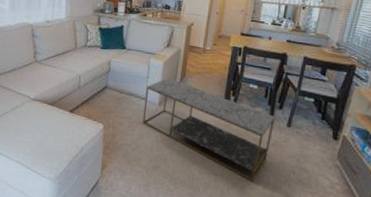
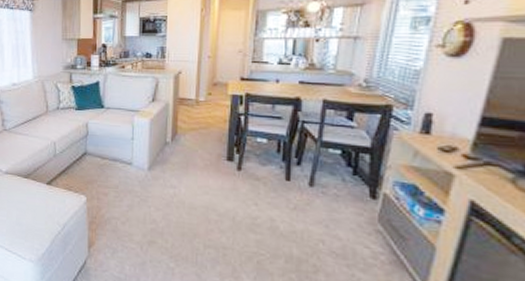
coffee table: present [142,78,276,183] -> none [131,138,294,256]

